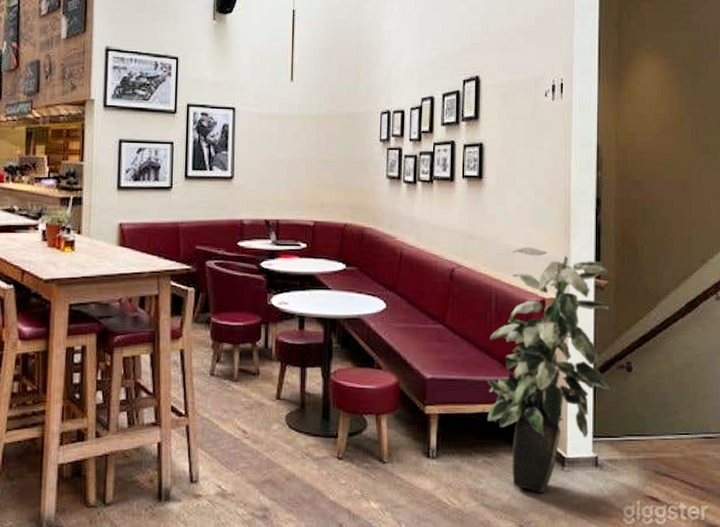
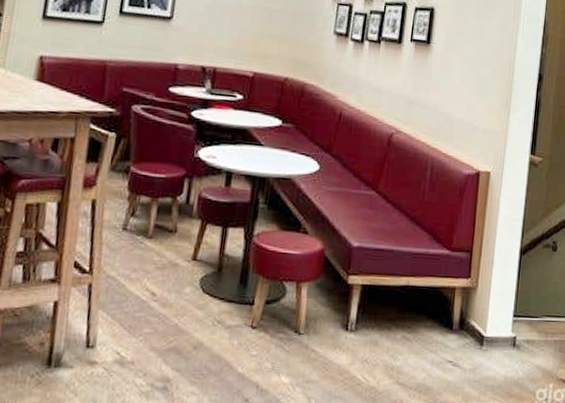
indoor plant: present [486,247,615,494] -> none [410,117,544,373]

